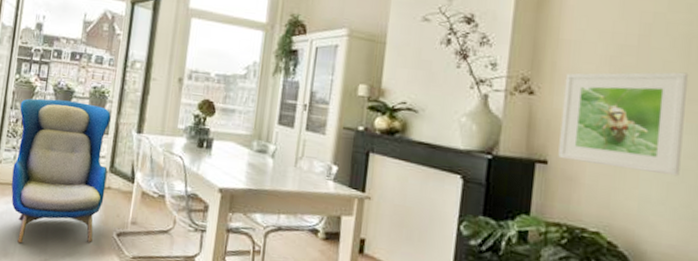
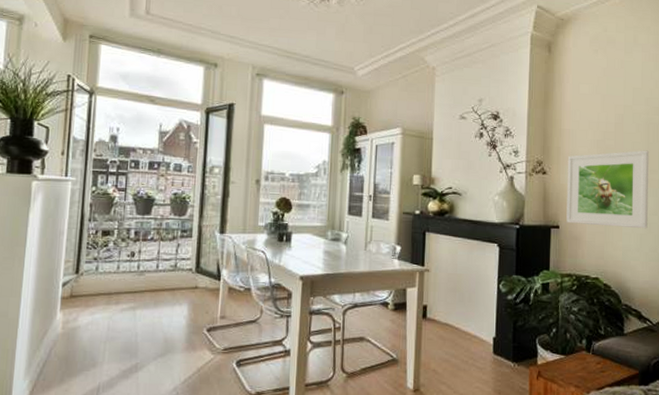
armchair: present [11,98,111,244] -> none [95,208,194,351]

